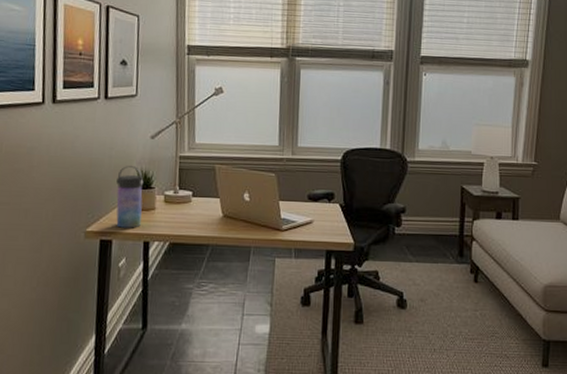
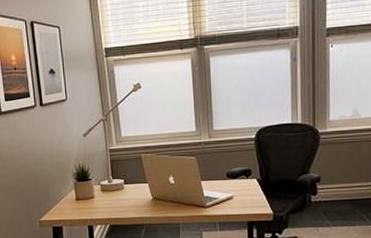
water bottle: present [116,166,144,228] -> none [59,162,85,216]

